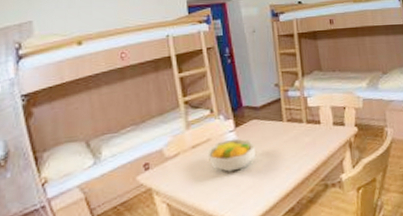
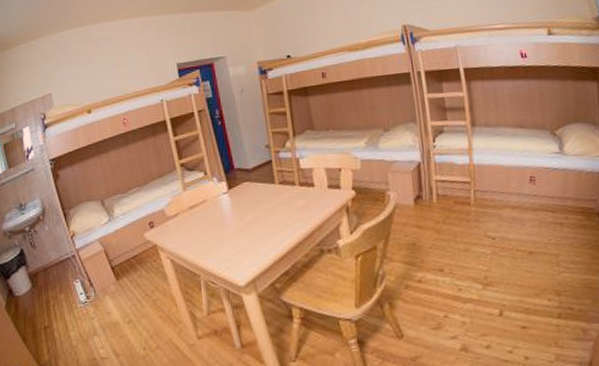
fruit bowl: present [206,138,255,172] -> none [202,200,249,233]

